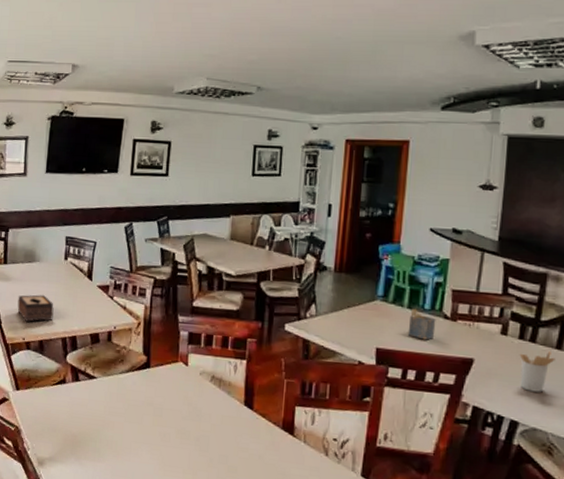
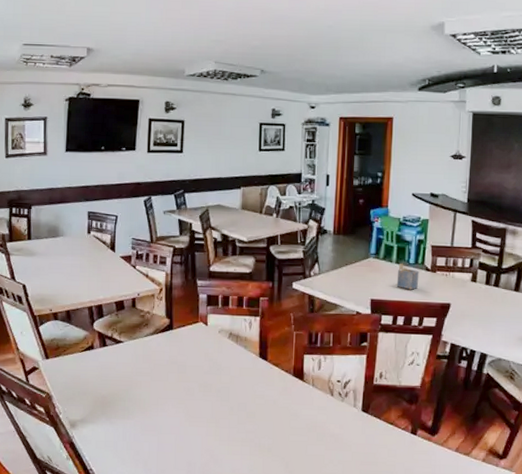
tissue box: present [17,294,54,322] -> none [43,267,79,294]
utensil holder: present [519,350,555,393] -> none [486,293,514,328]

